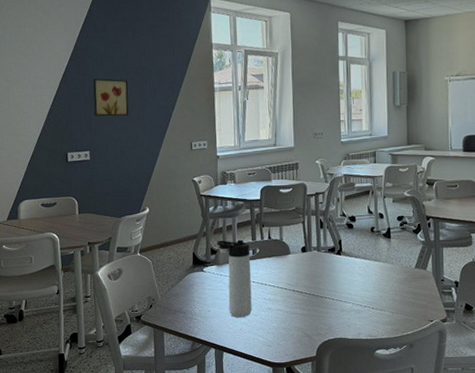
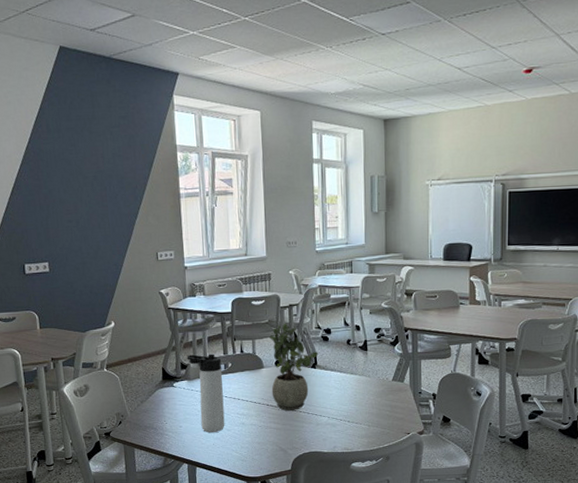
wall art: present [93,78,129,117] -> none [48,184,89,225]
potted plant: none [296,210,344,297] -> present [269,323,319,411]

